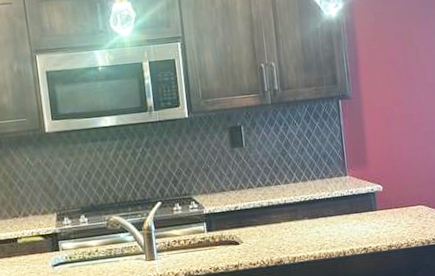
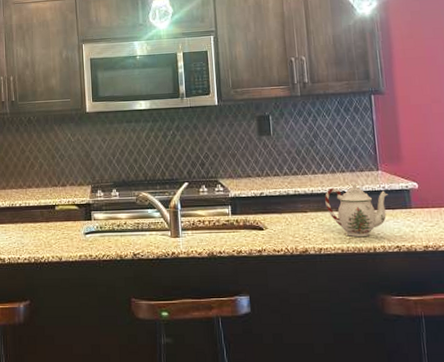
teapot: none [297,188,357,243] -> present [325,182,389,238]

